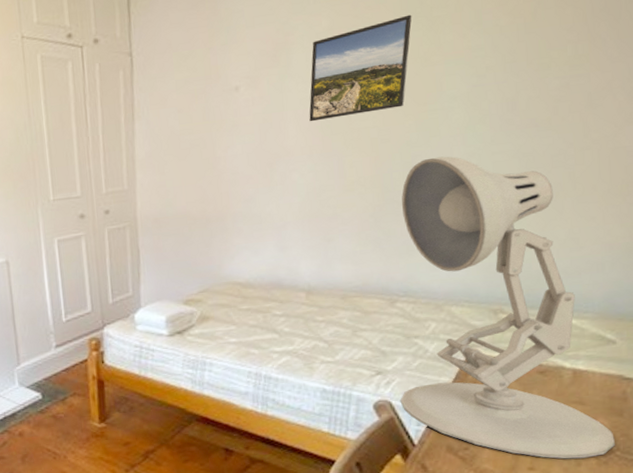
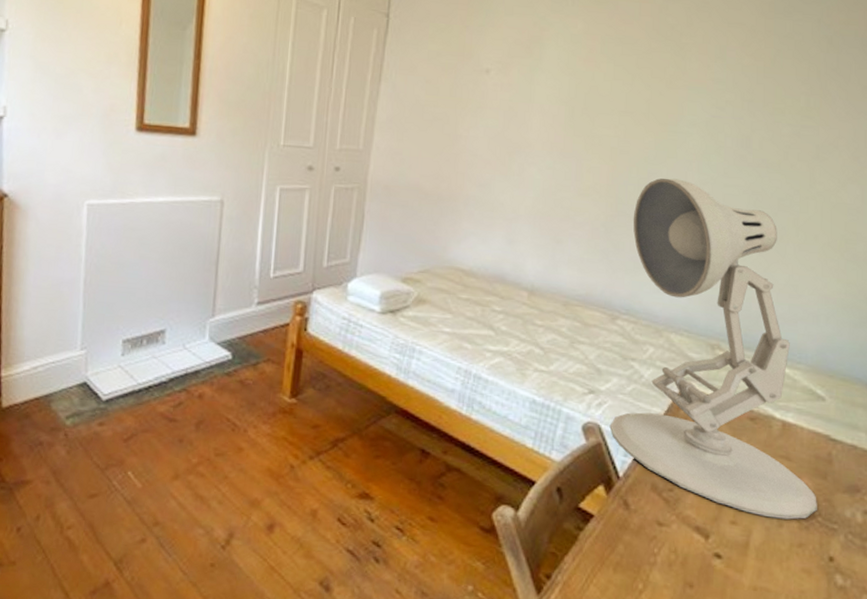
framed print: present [309,14,412,122] -> none [554,36,663,123]

